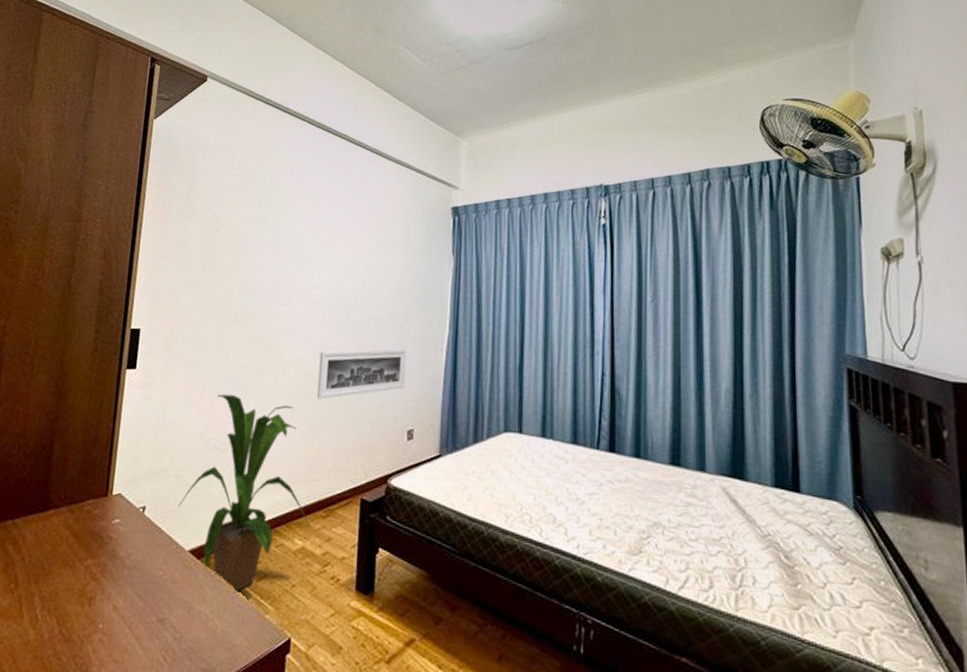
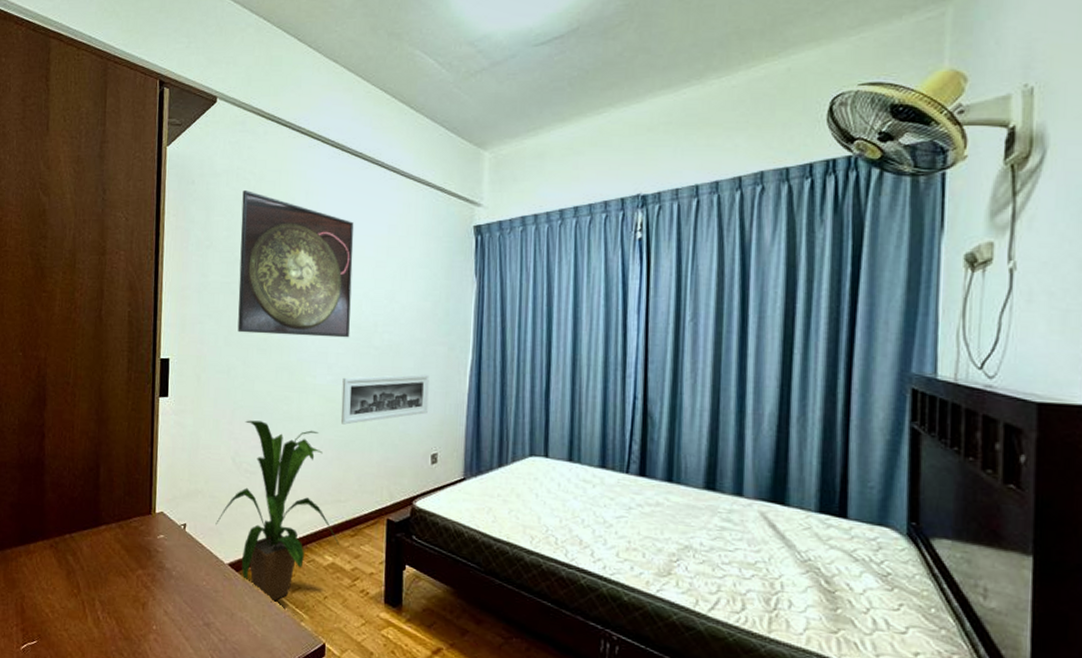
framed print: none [214,165,336,312] -> present [237,191,354,338]

